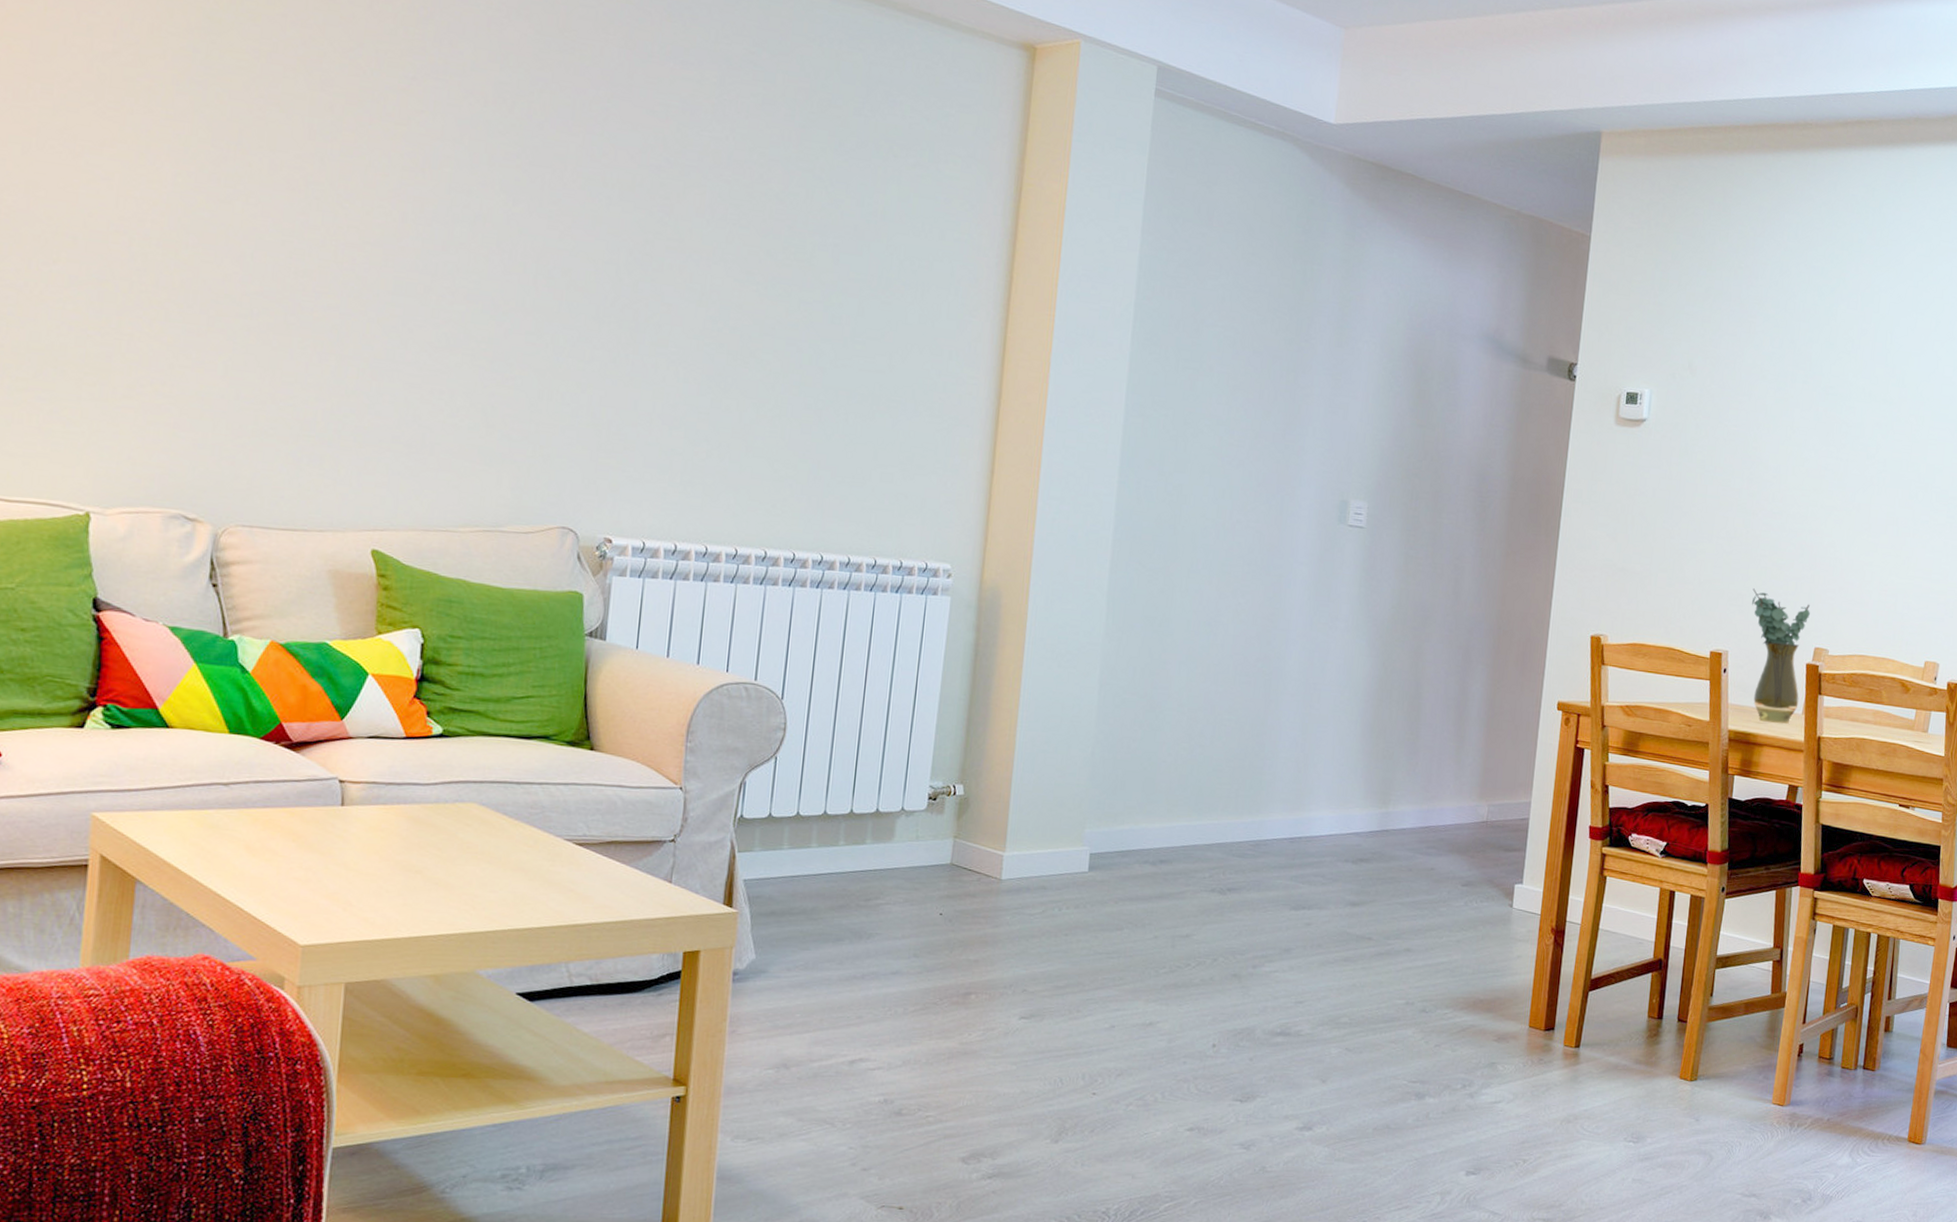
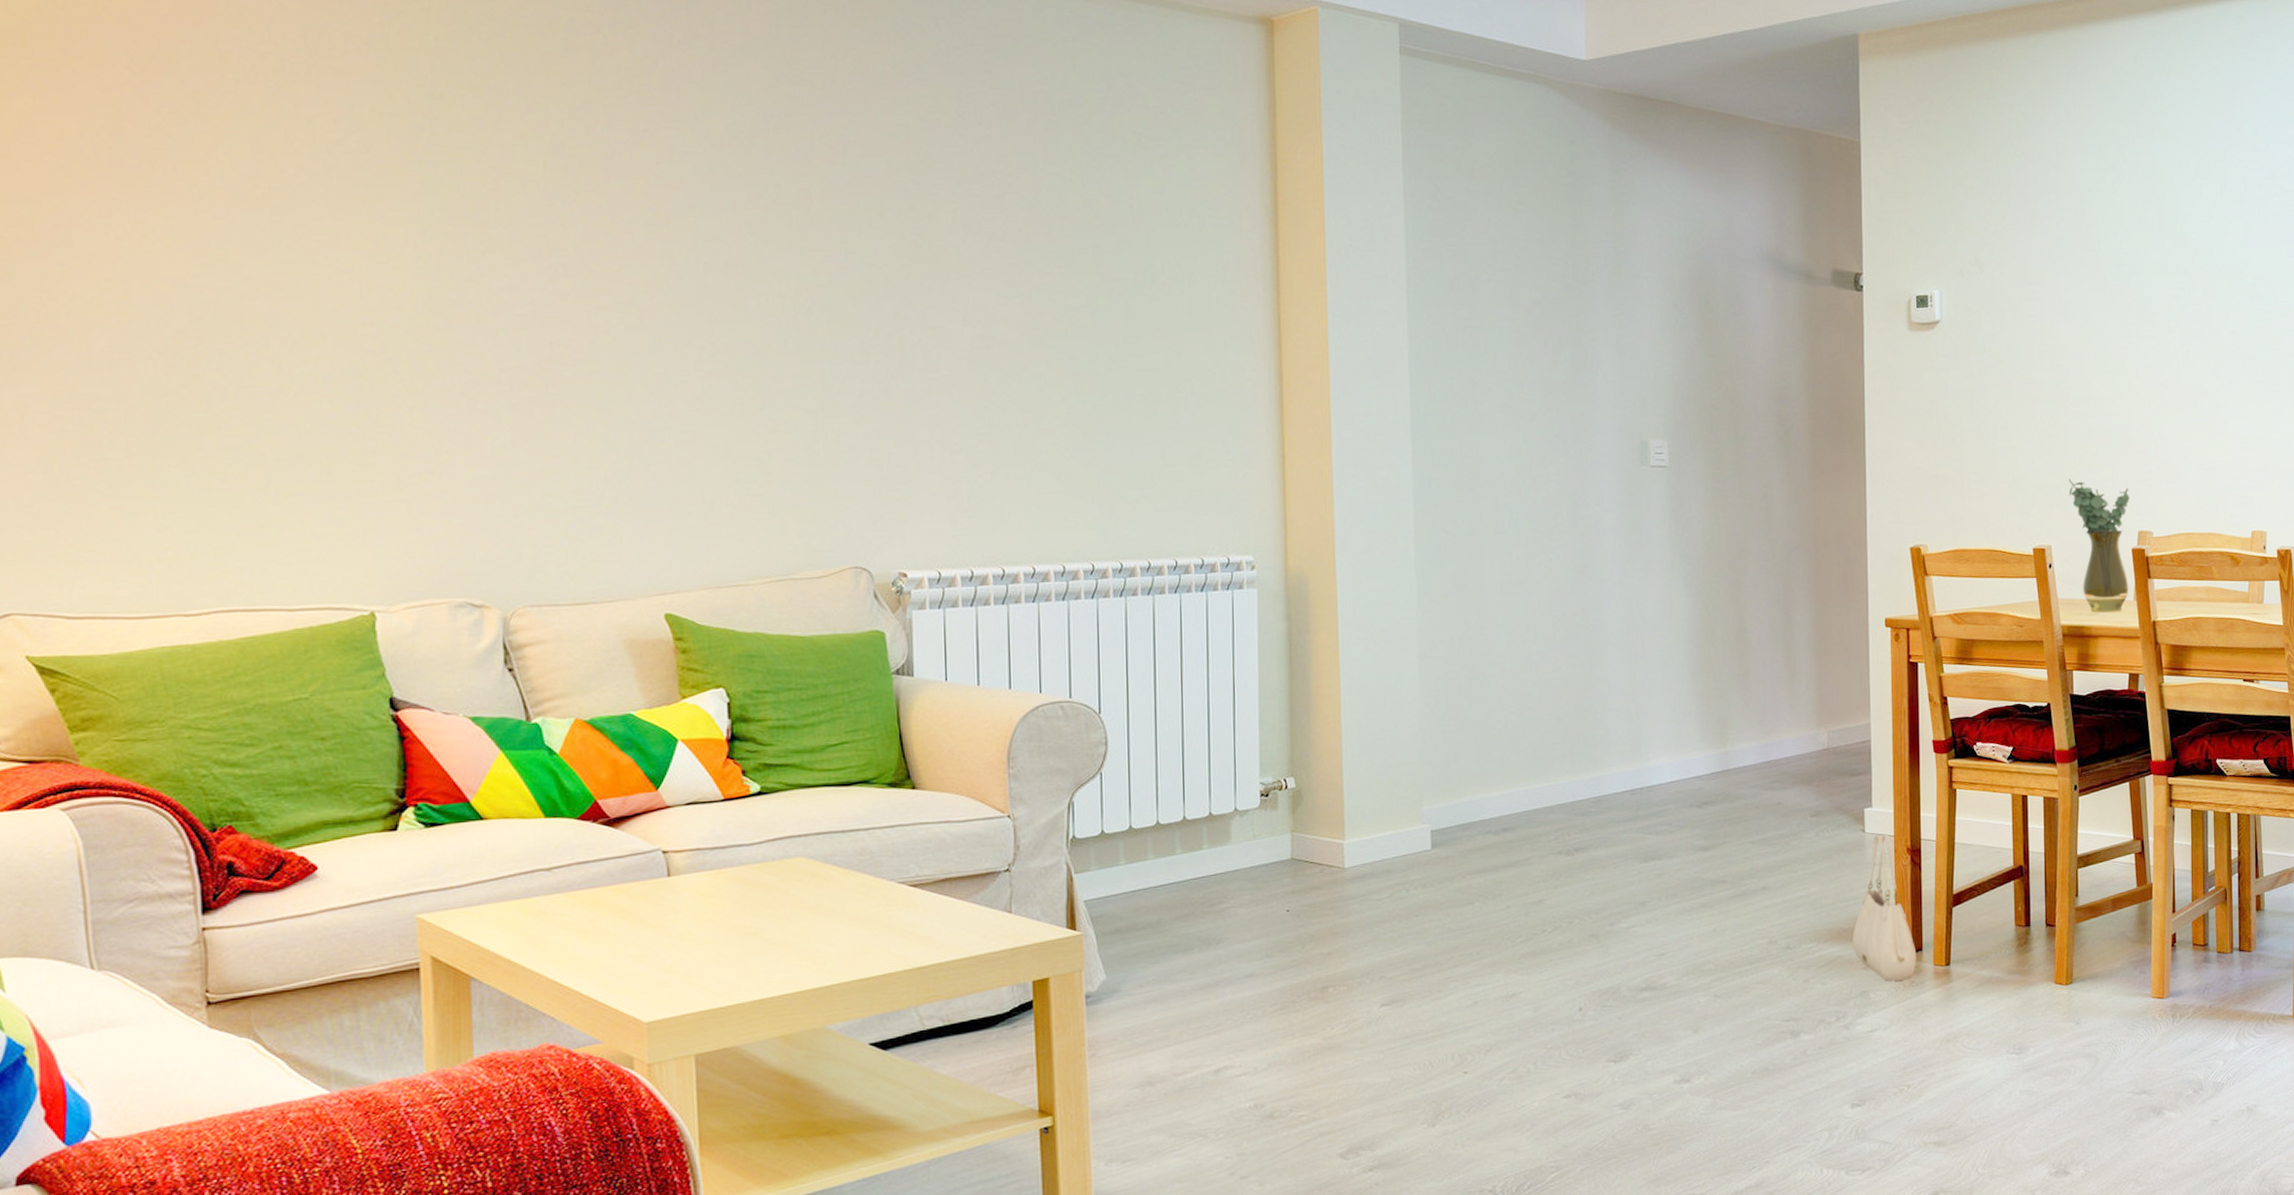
handbag: none [1487,911,1549,1057] -> present [1852,834,1917,982]

